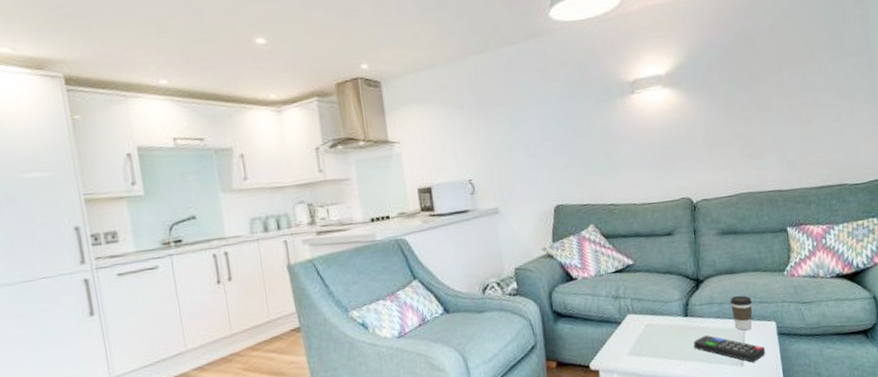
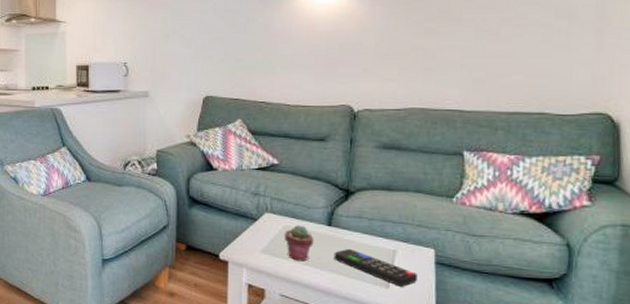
potted succulent: none [647,320,675,357] -> present [284,225,314,262]
coffee cup: present [730,295,753,331] -> none [383,214,409,252]

